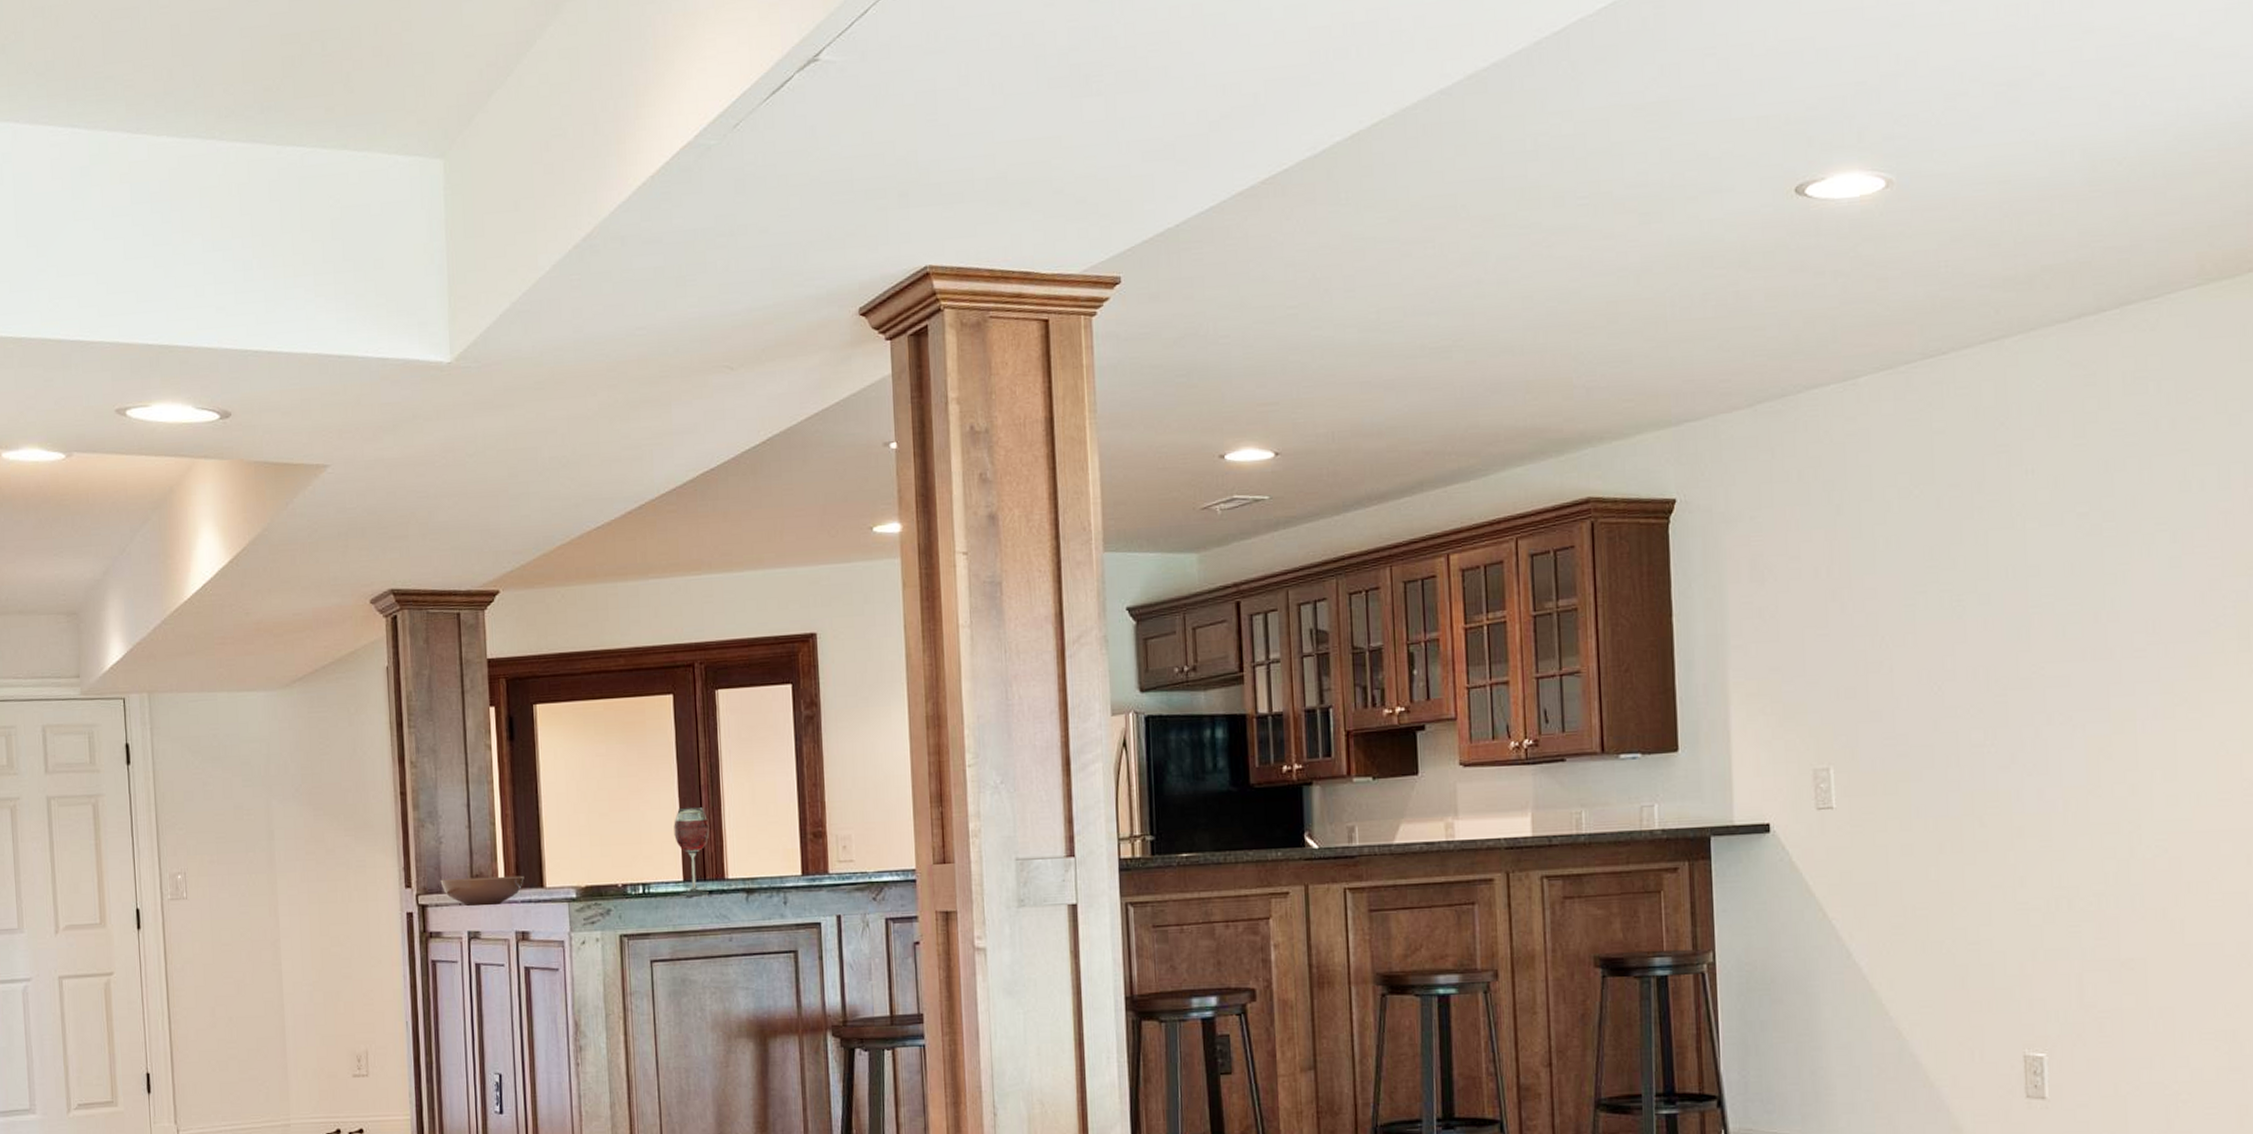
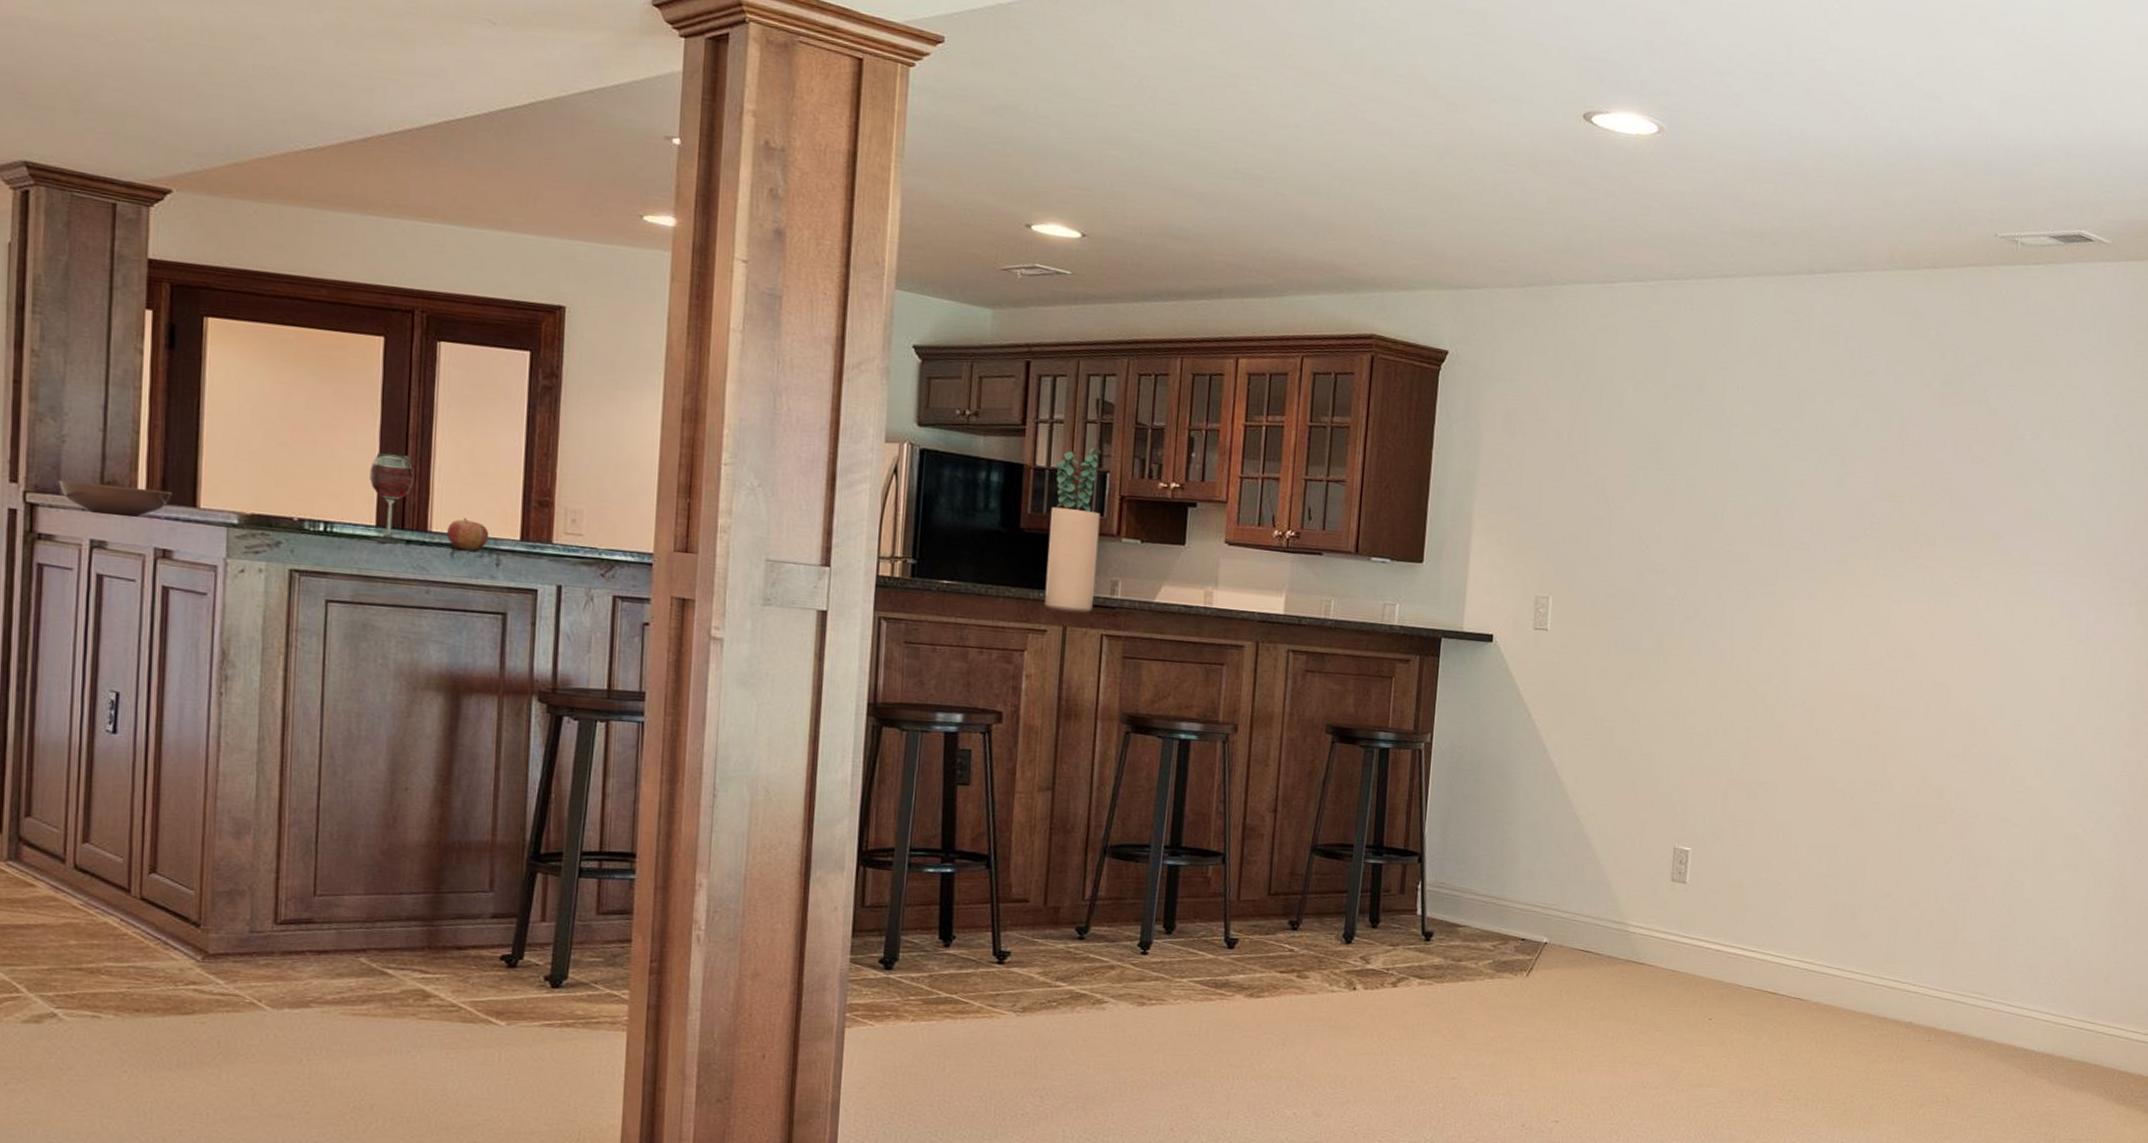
fruit: none [741,860,776,893] -> present [447,517,489,551]
vase: none [1278,673,1332,869] -> present [1044,438,1101,613]

